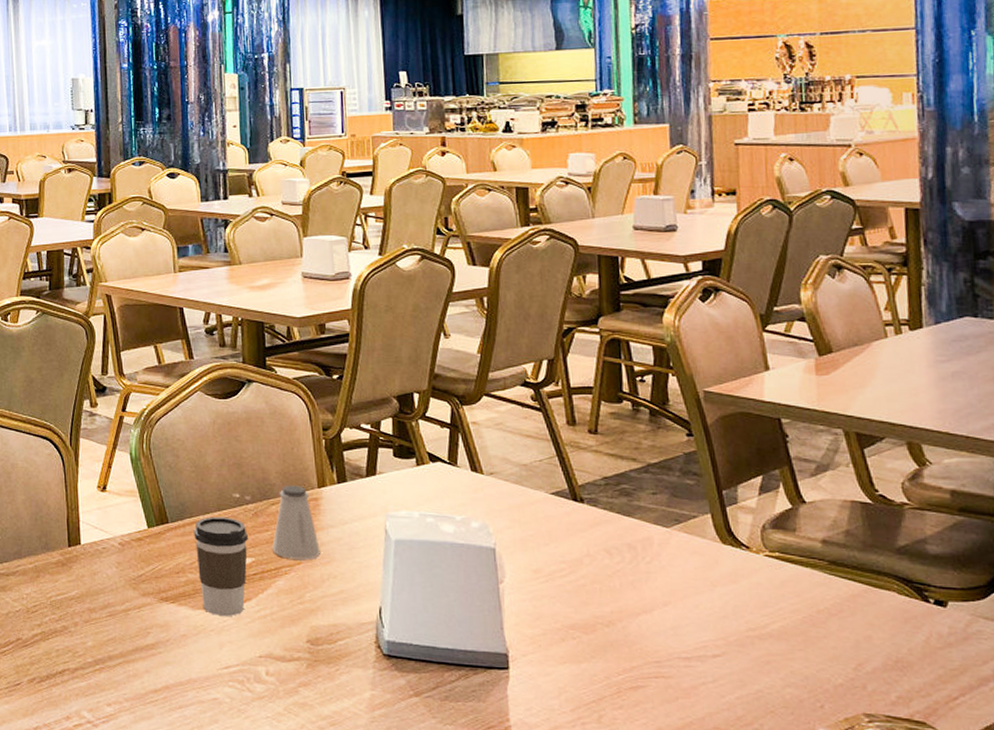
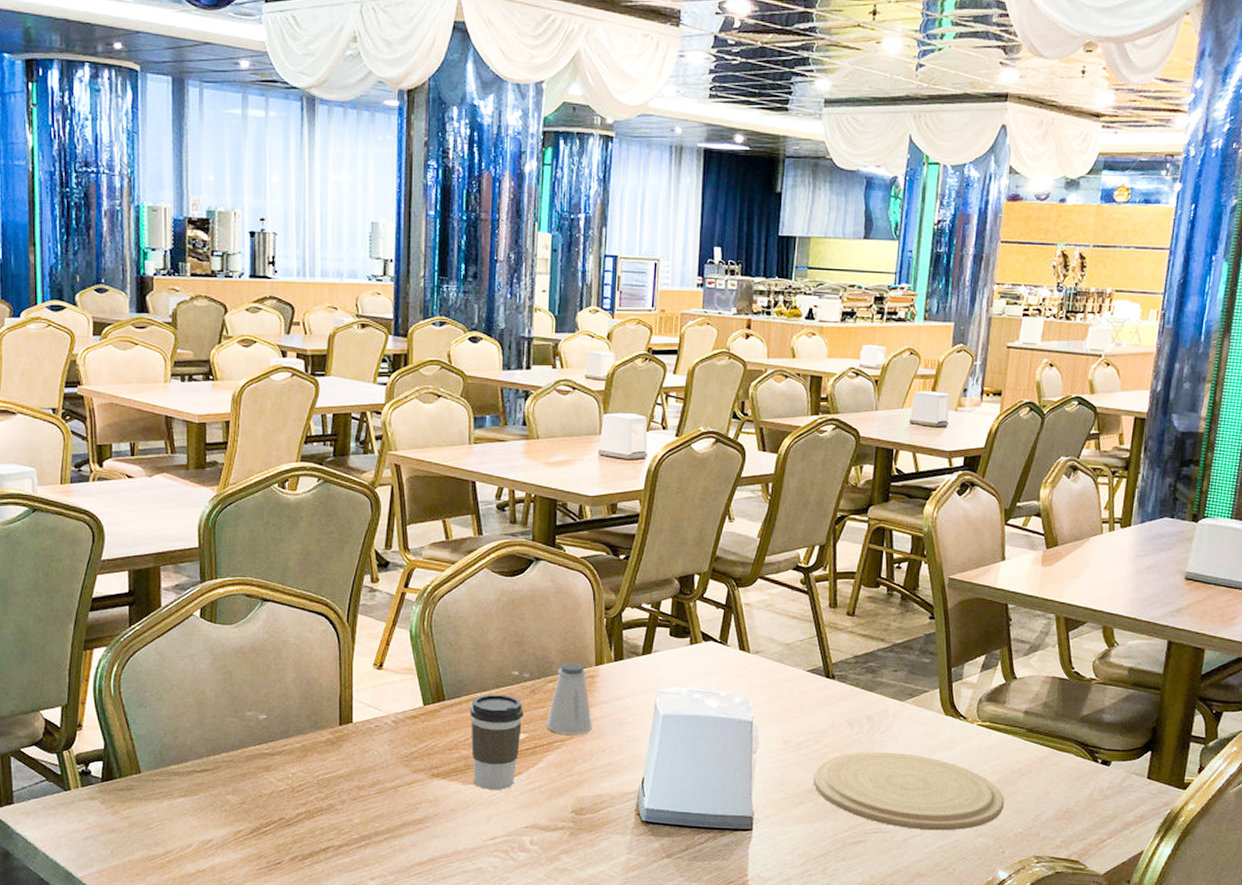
plate: none [573,584,813,679] -> present [813,752,1004,831]

